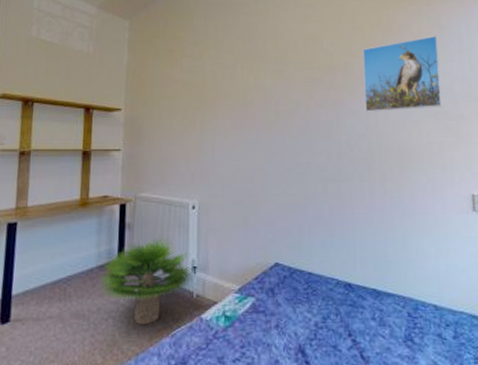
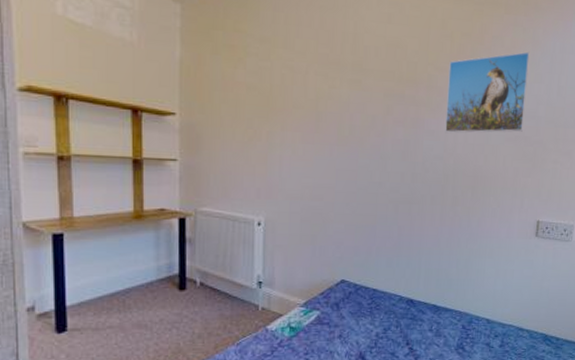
potted plant: present [99,238,193,324] -> none [160,253,258,334]

